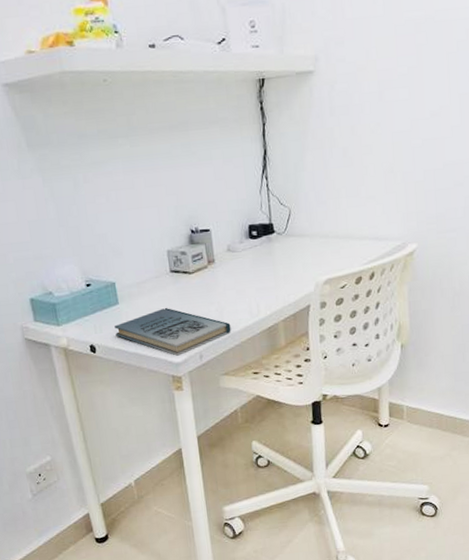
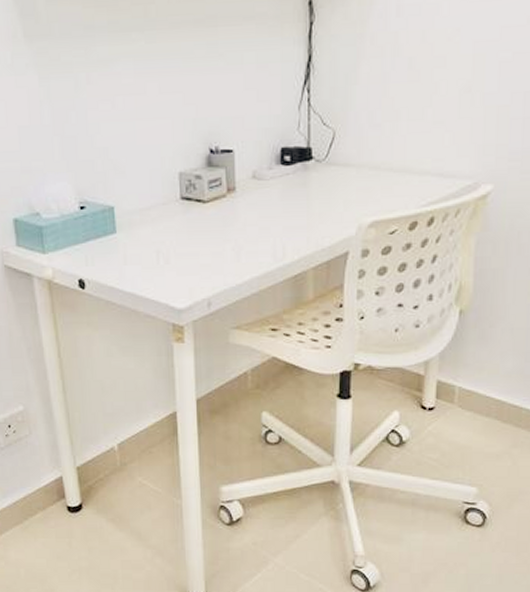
book: present [114,308,231,356] -> none [109,242,249,301]

